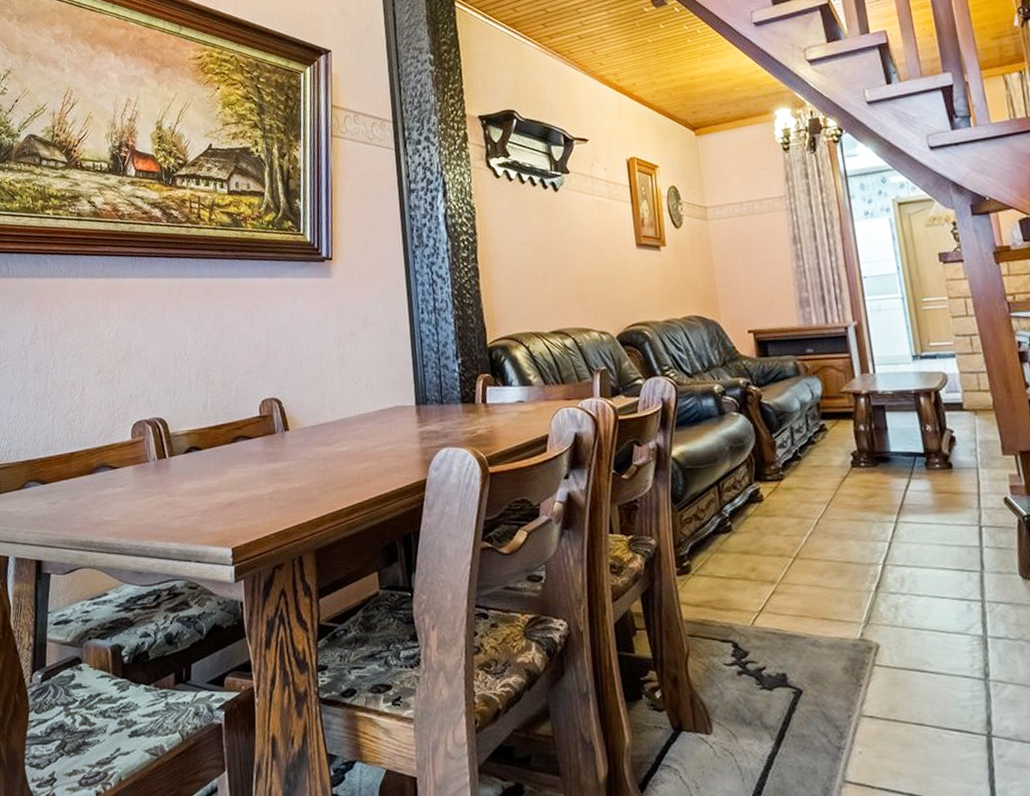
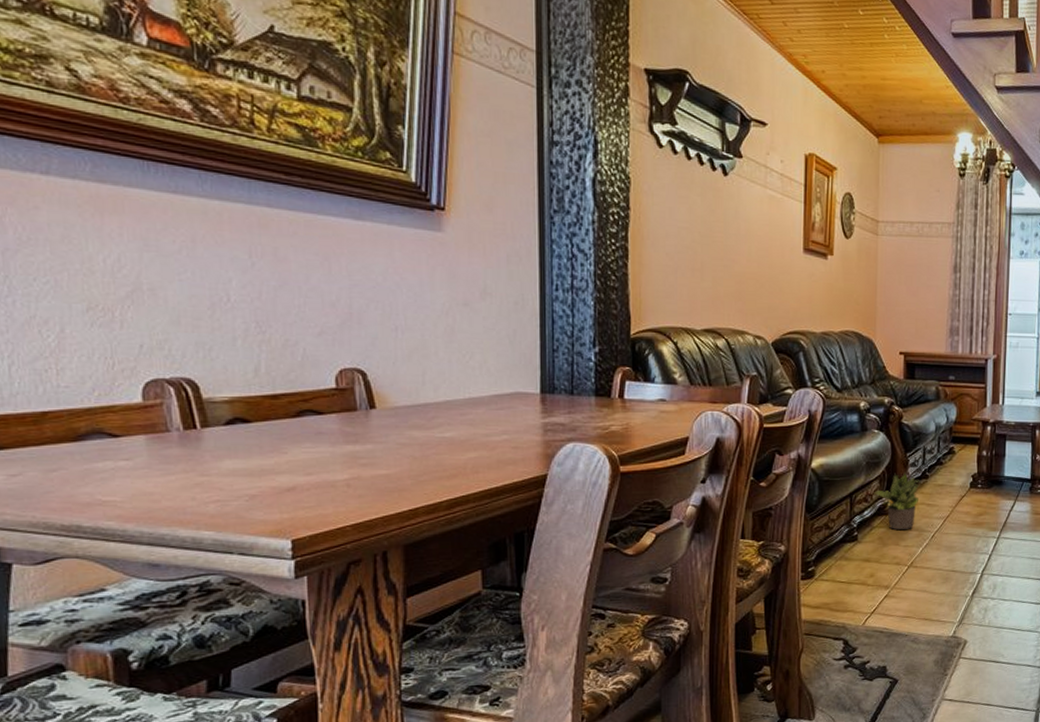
potted plant: none [742,455,794,518] -> present [874,473,921,530]

